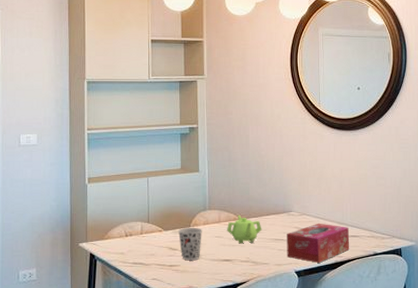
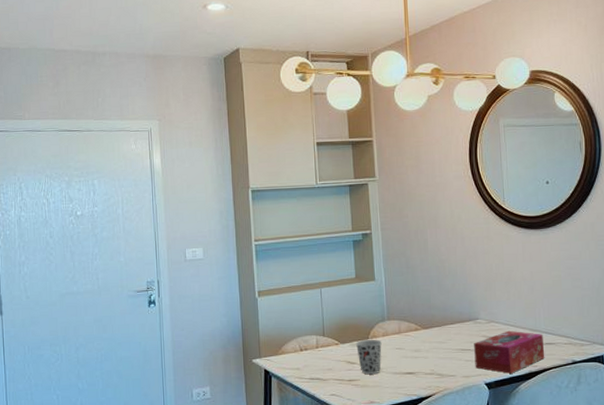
teapot: present [227,215,262,244] -> none [408,324,447,356]

